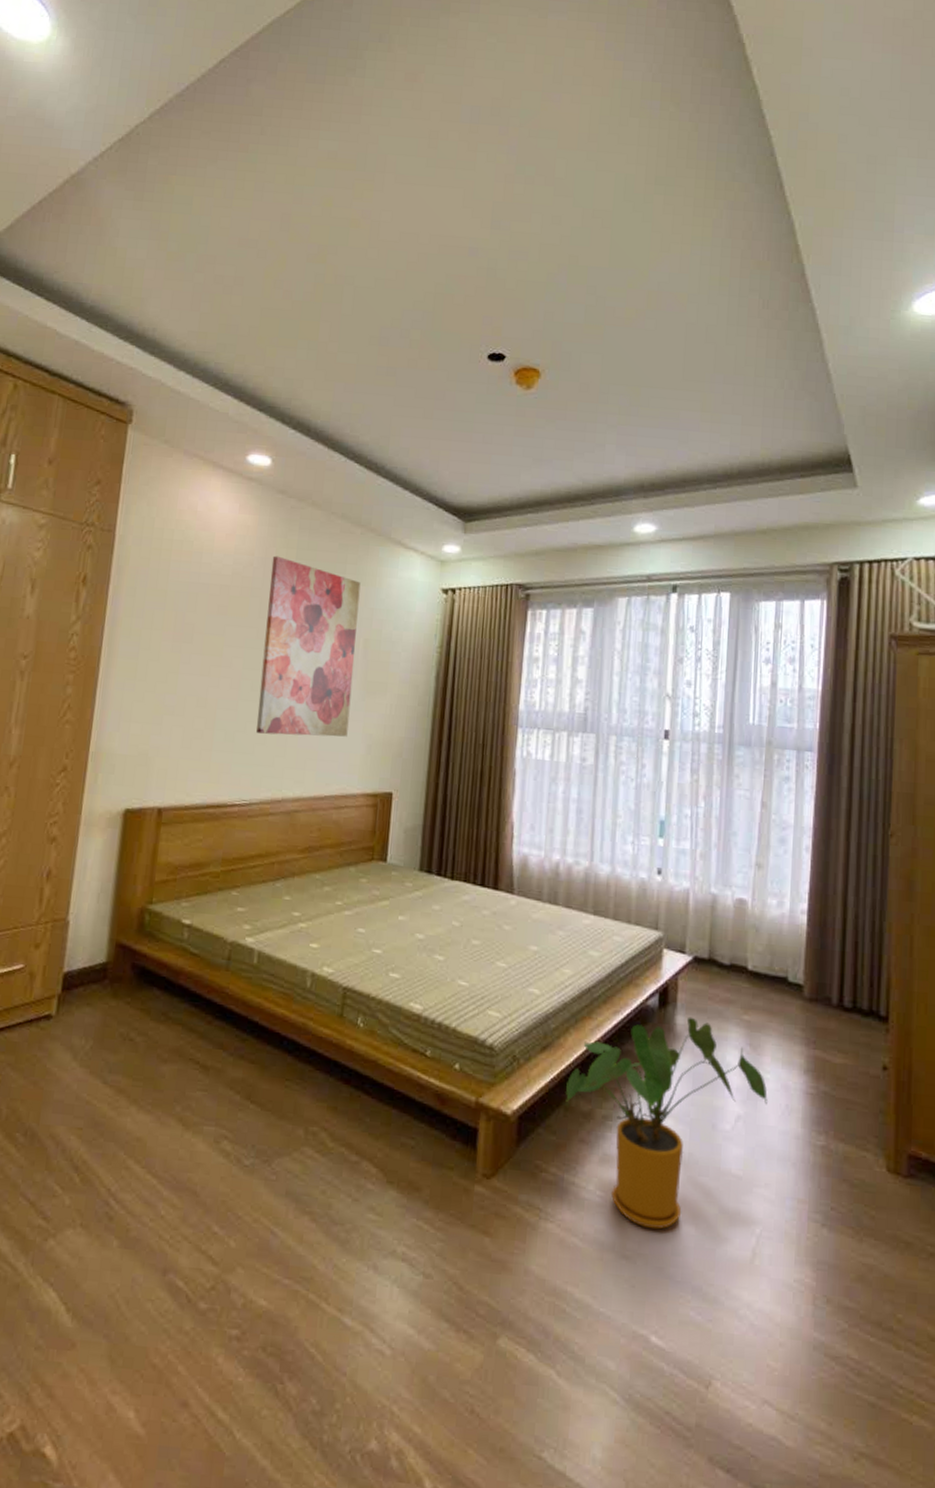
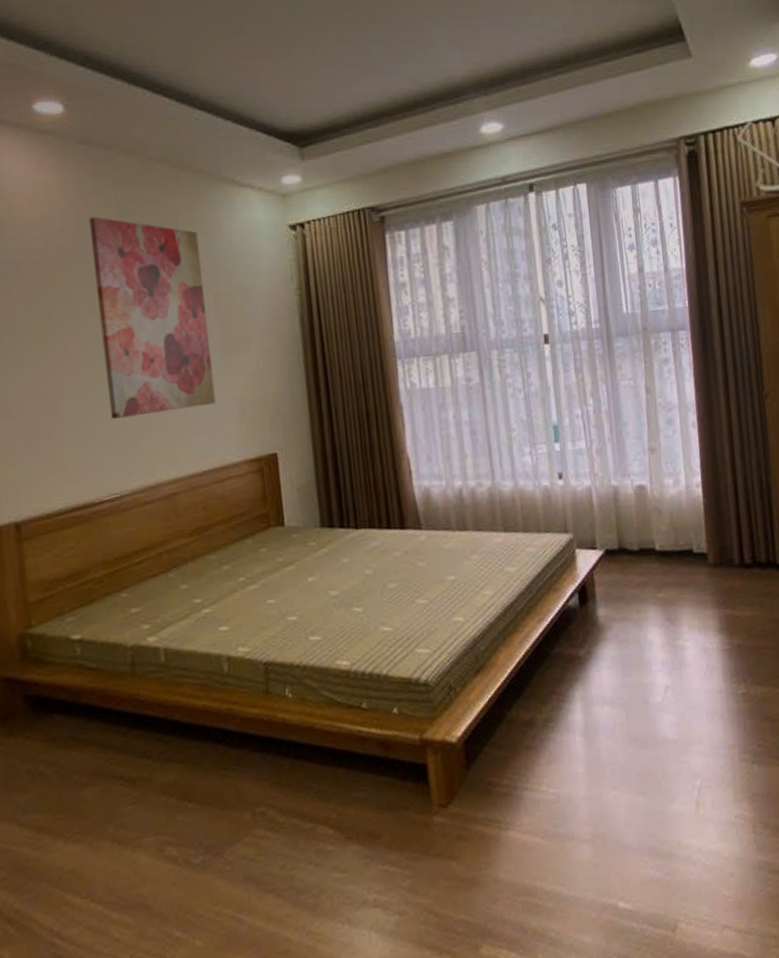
house plant: present [565,1016,768,1230] -> none [505,607,690,810]

